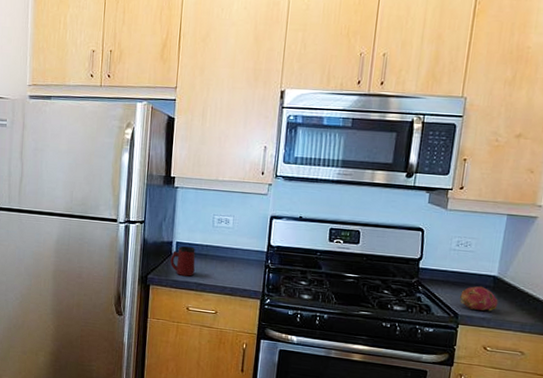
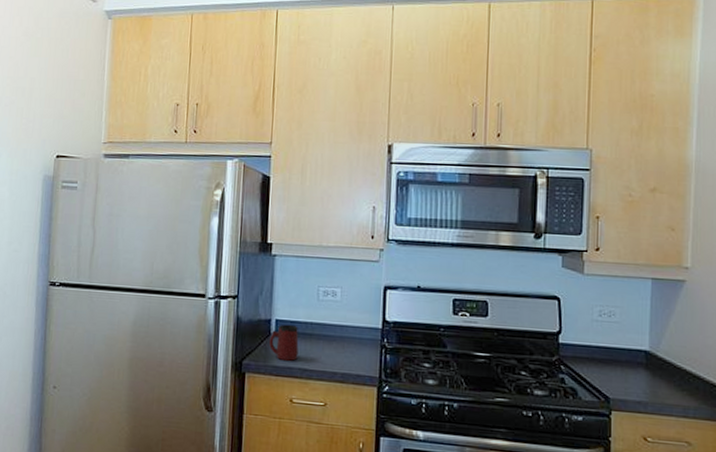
fruit: present [459,285,499,311] -> none [609,362,654,393]

